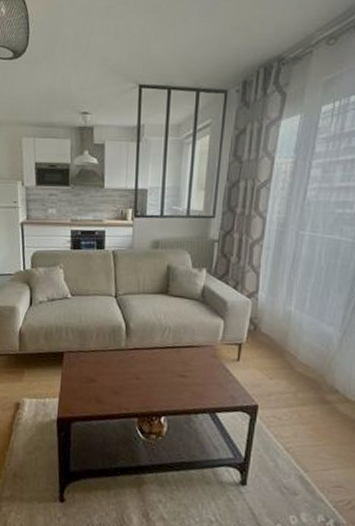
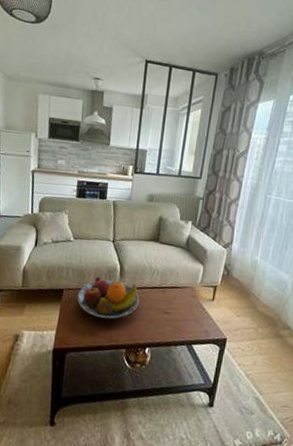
fruit bowl: none [79,336,150,385] -> present [77,276,139,319]

